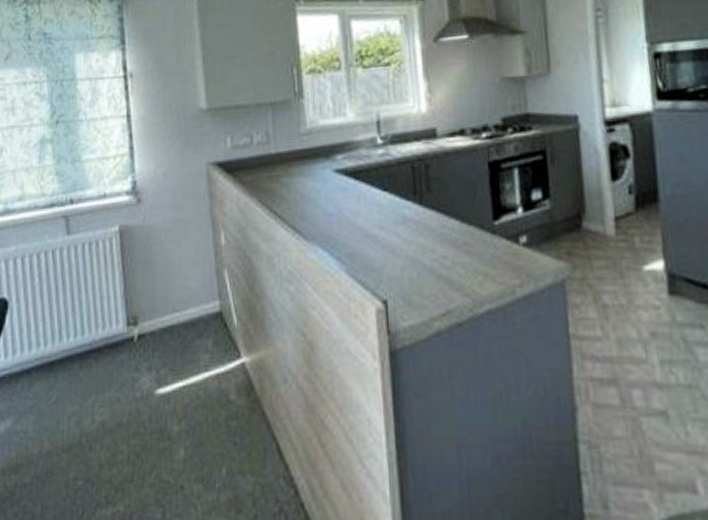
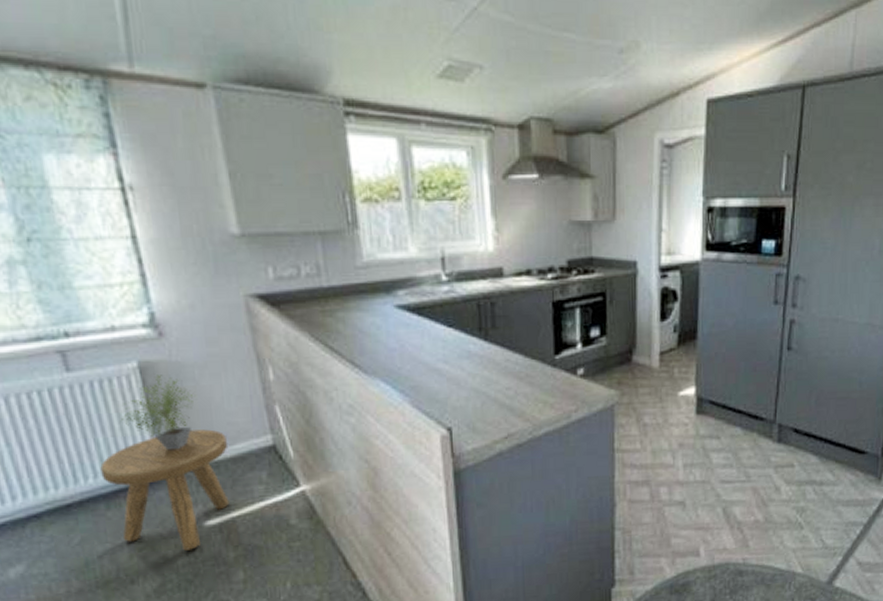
stool: none [80,293,181,420] -> present [100,429,230,551]
potted plant: none [100,238,160,313] -> present [120,375,196,451]

